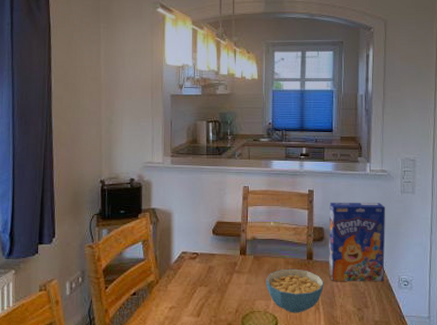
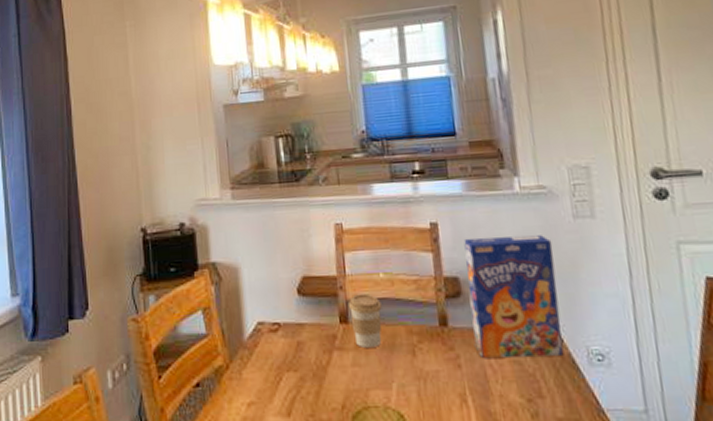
coffee cup: none [248,235,270,272] -> present [349,293,382,348]
cereal bowl: present [266,268,324,313] -> none [381,340,470,409]

